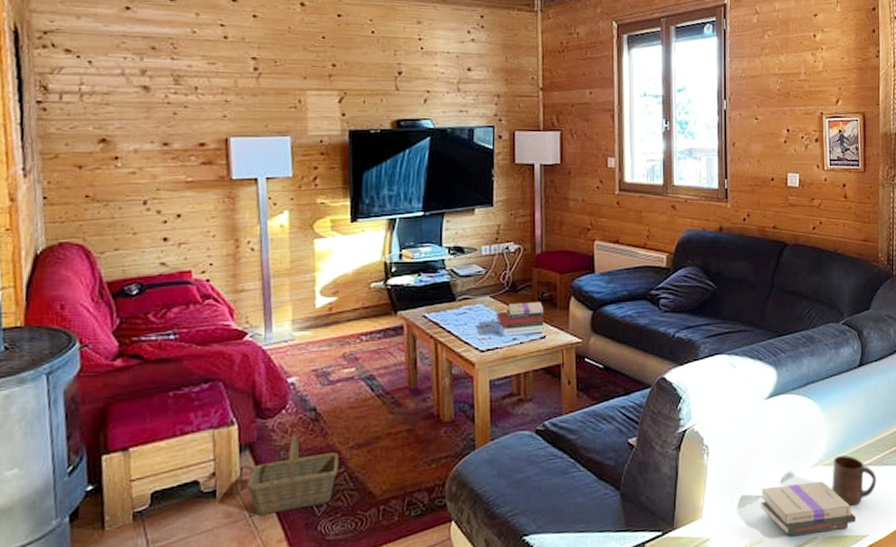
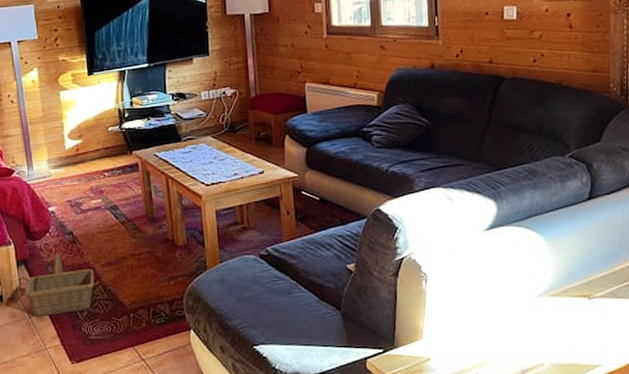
books: present [496,302,547,336] -> none [218,141,265,172]
books: present [760,481,857,537] -> none [482,311,588,362]
cup: present [832,456,877,506] -> none [559,287,611,336]

